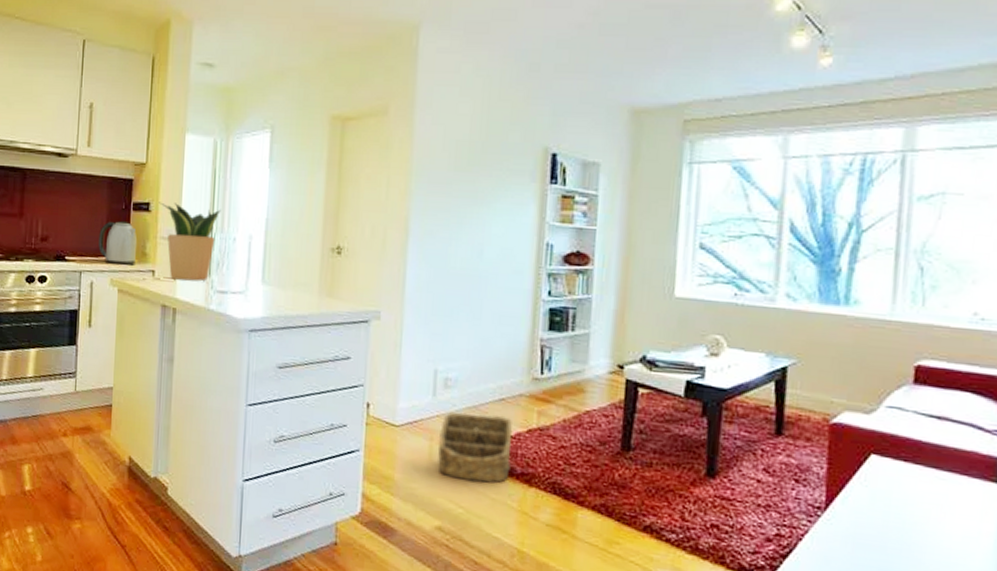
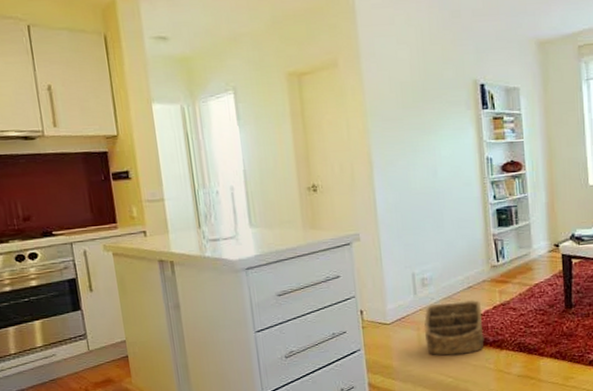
kettle: present [98,221,138,266] -> none [83,191,125,233]
potted plant: present [159,202,221,282] -> none [137,167,200,237]

